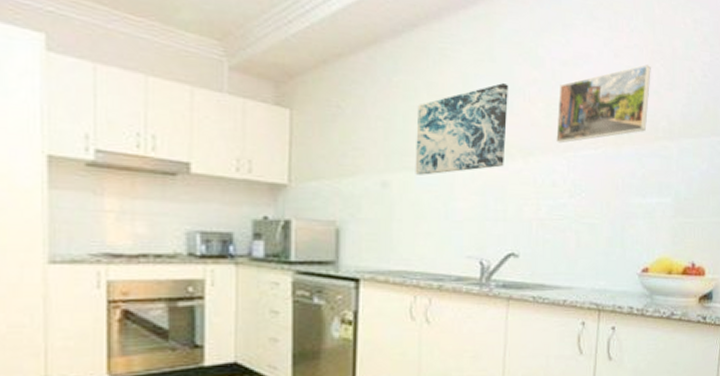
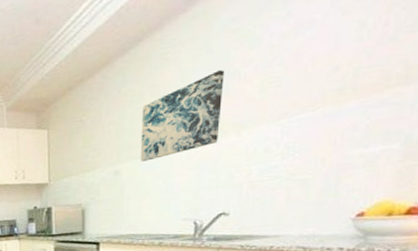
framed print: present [556,64,651,144] -> none [271,12,389,113]

